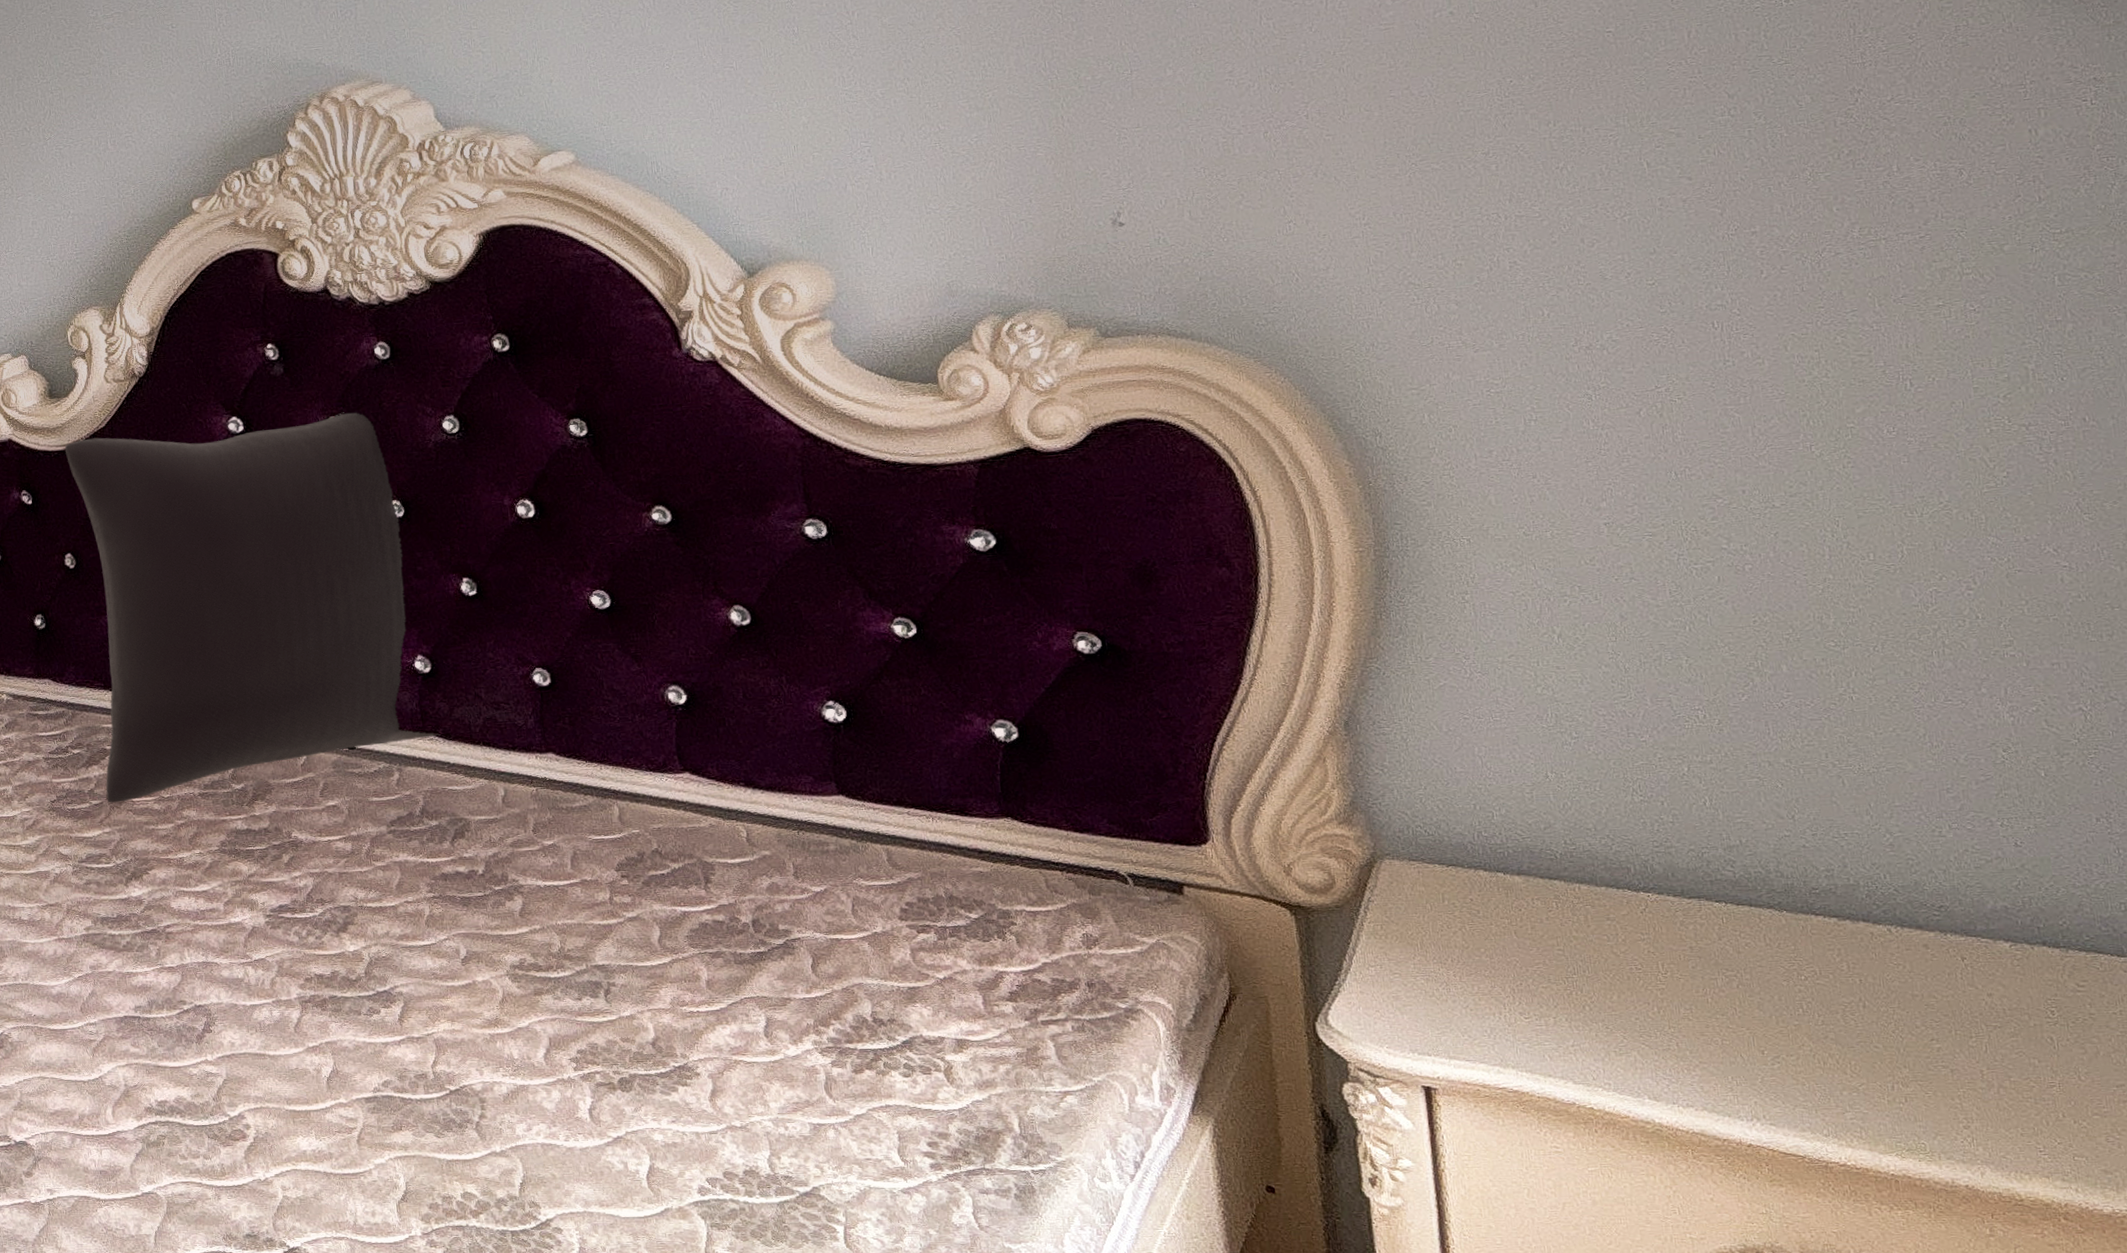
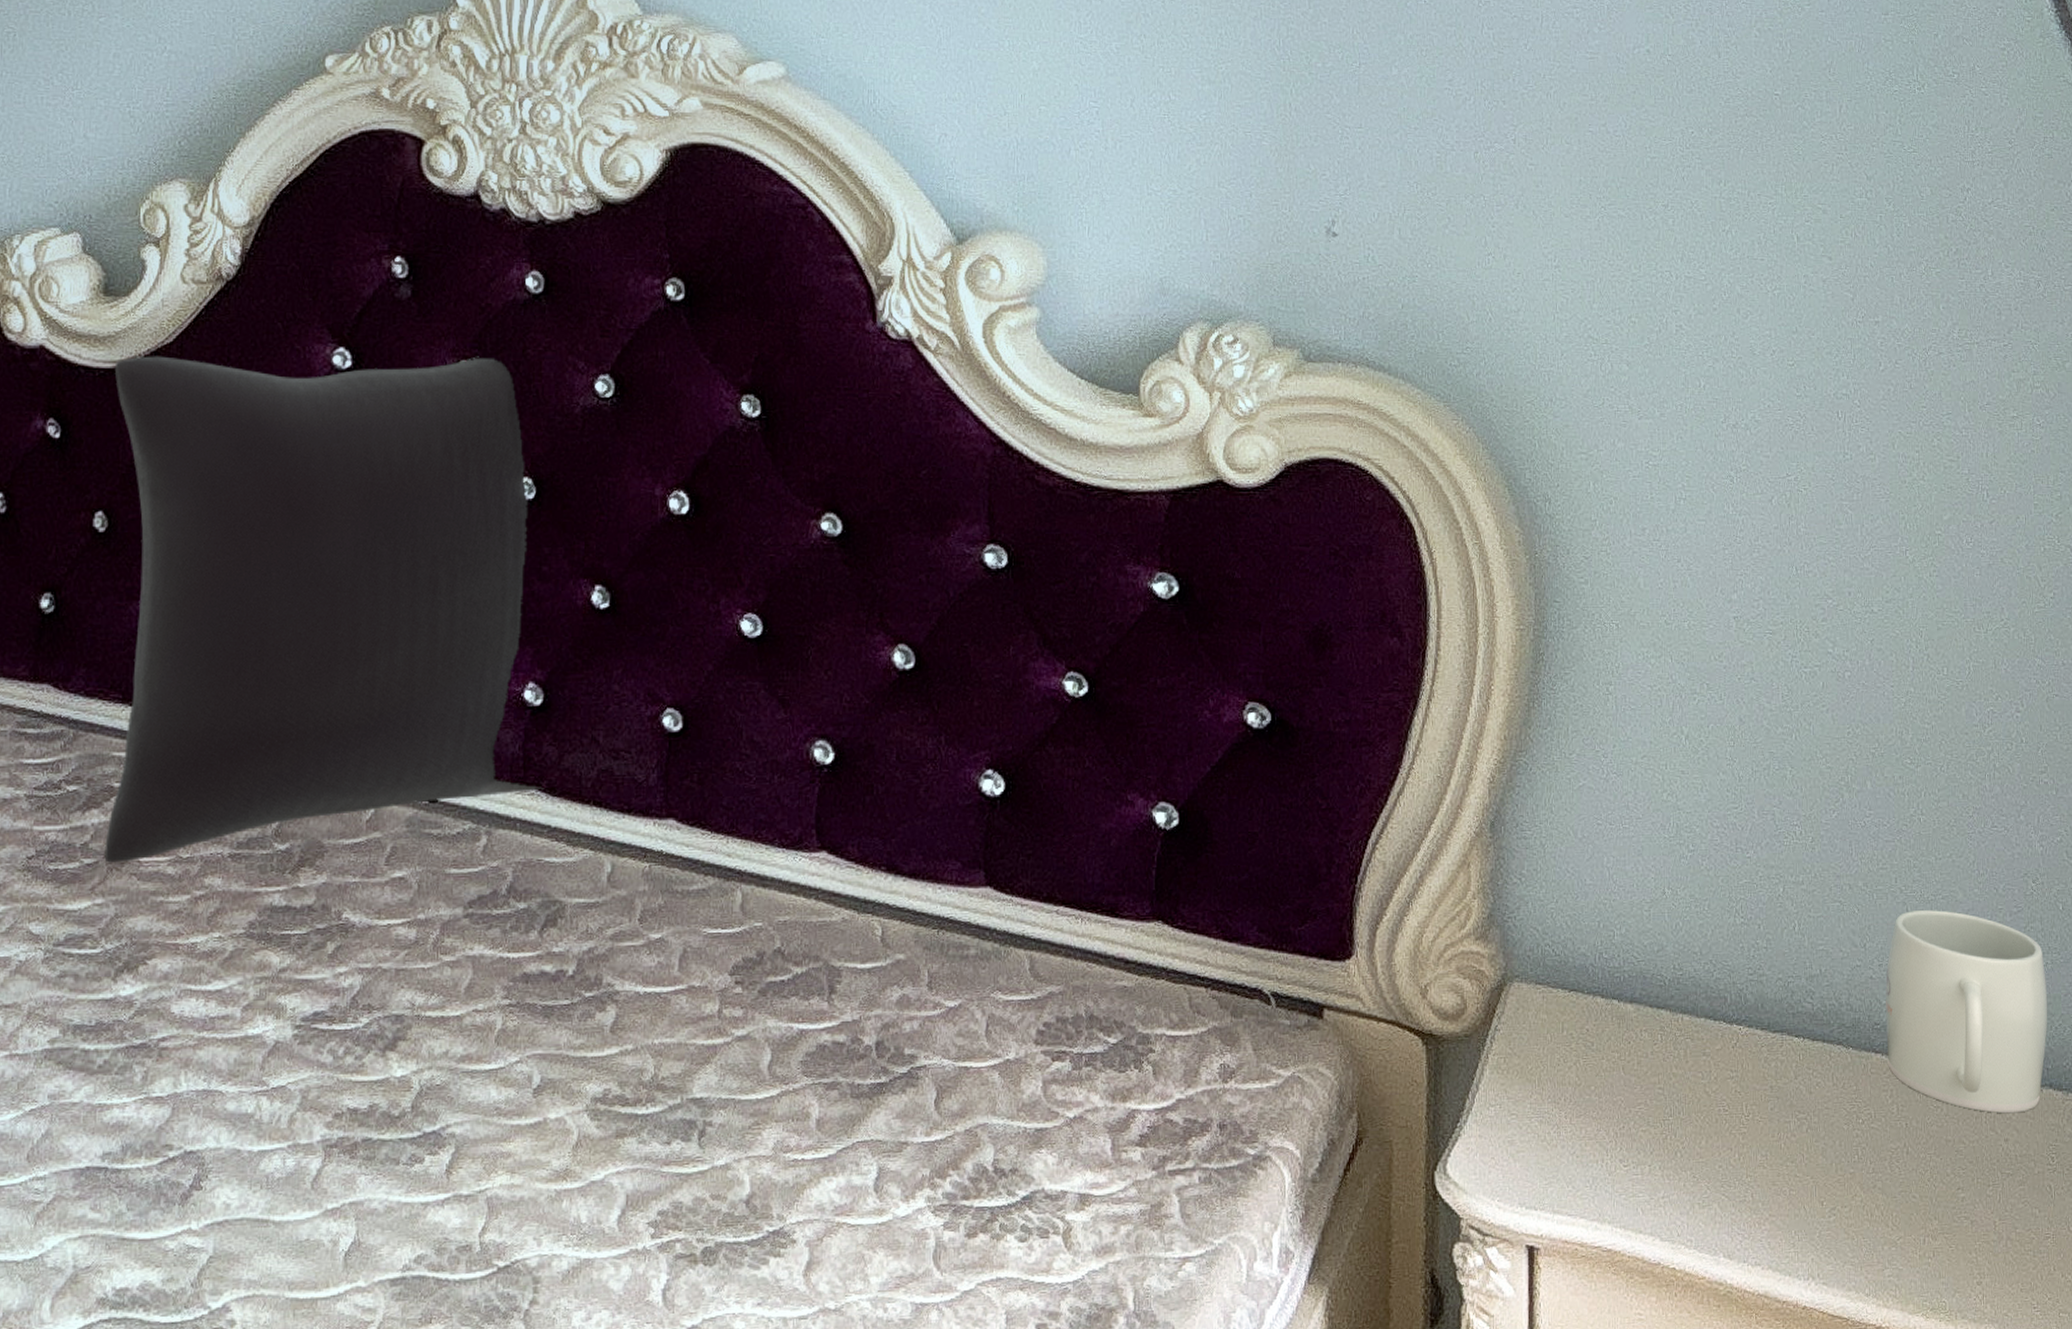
mug: none [1822,781,2036,970] -> present [1885,909,2048,1114]

